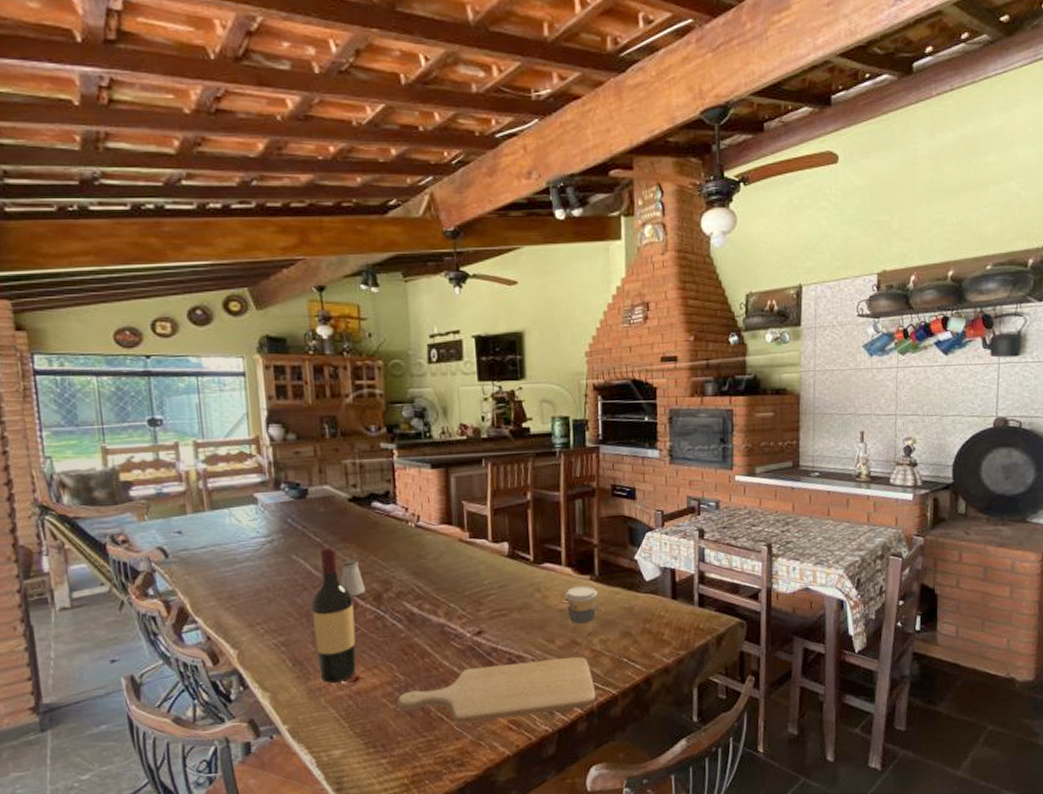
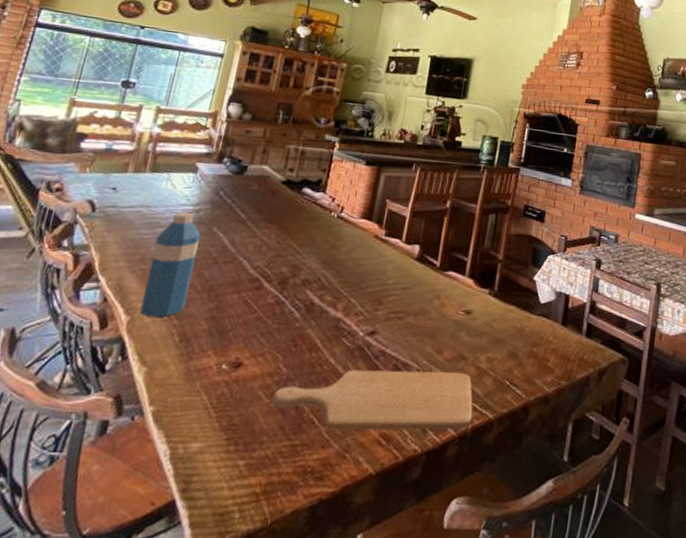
water bottle: none [238,543,288,649] -> present [139,211,201,318]
wine bottle: present [312,546,357,683] -> none [203,224,260,366]
saltshaker: present [340,559,365,596] -> none [251,240,275,277]
coffee cup: present [565,585,598,636] -> none [461,299,494,351]

